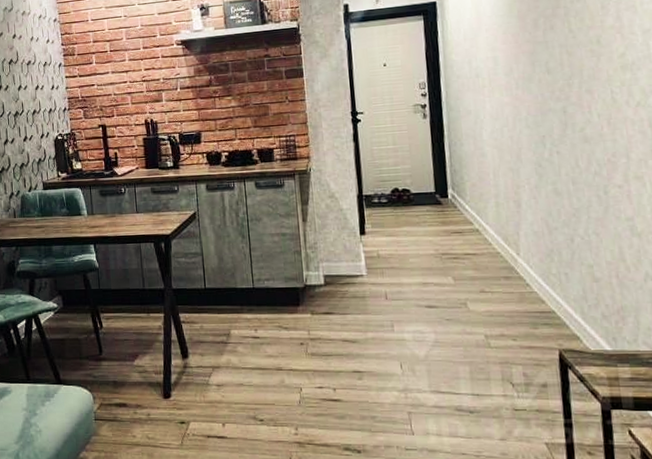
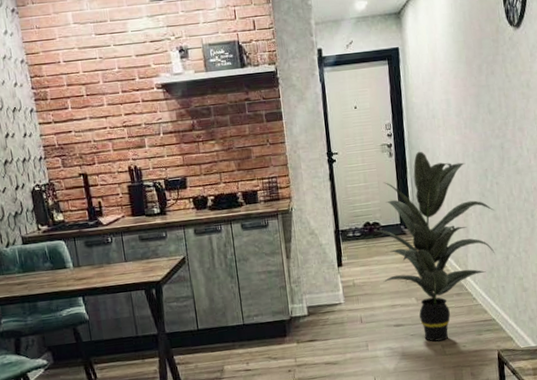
indoor plant: none [403,113,556,330] -> present [374,151,495,342]

